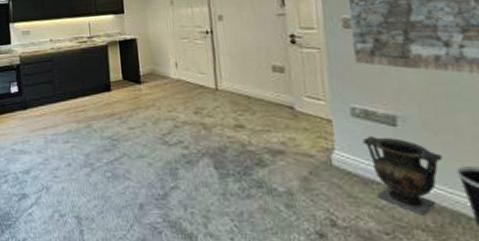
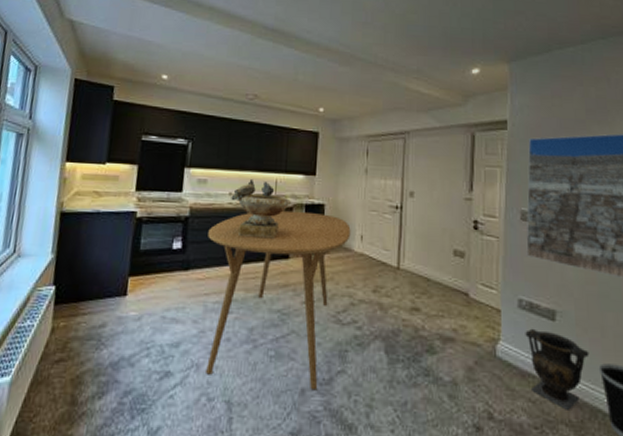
dining table: none [38,47,165,205] -> present [206,210,351,391]
birdbath: none [52,24,106,77] -> present [231,178,292,239]

